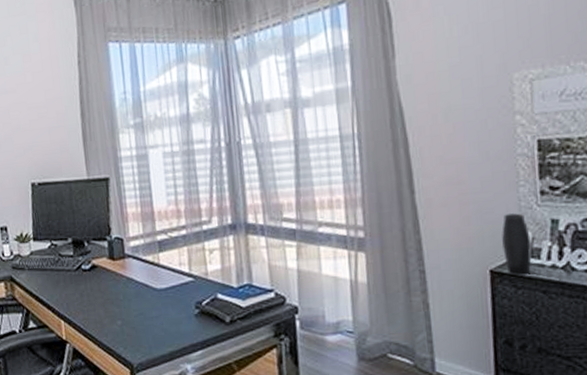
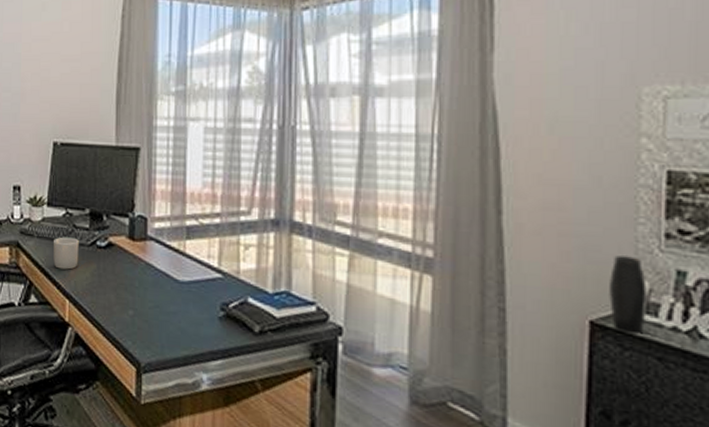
mug: none [42,265,68,295] -> present [53,237,79,270]

